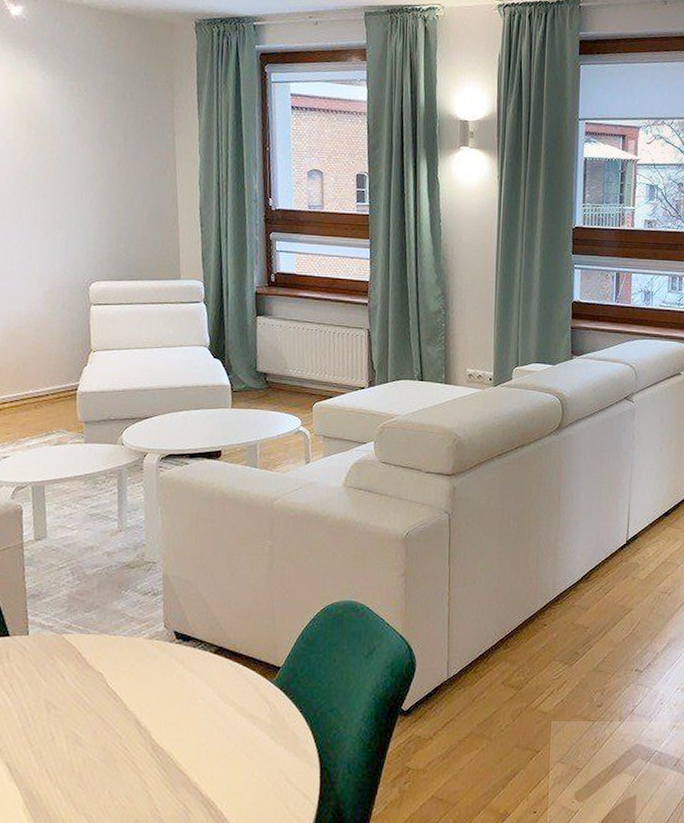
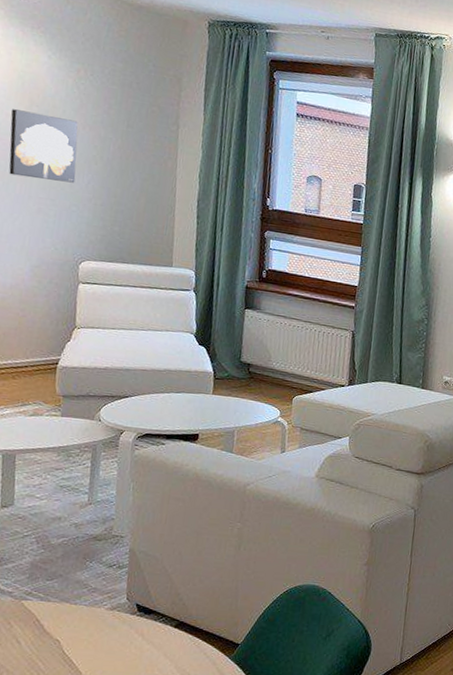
wall art: none [11,134,79,203] -> present [9,109,78,183]

